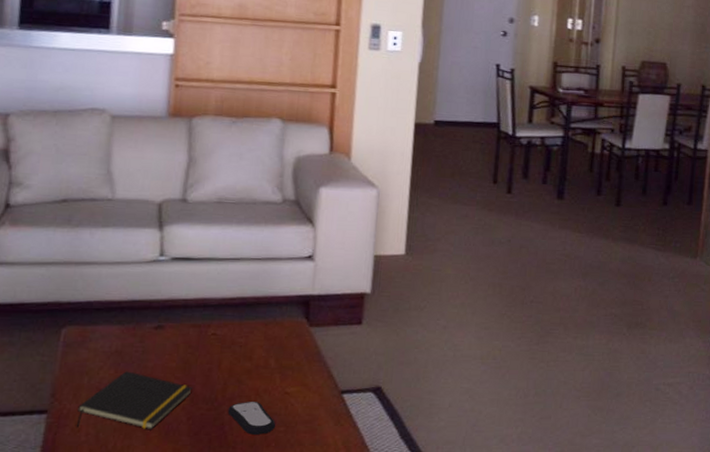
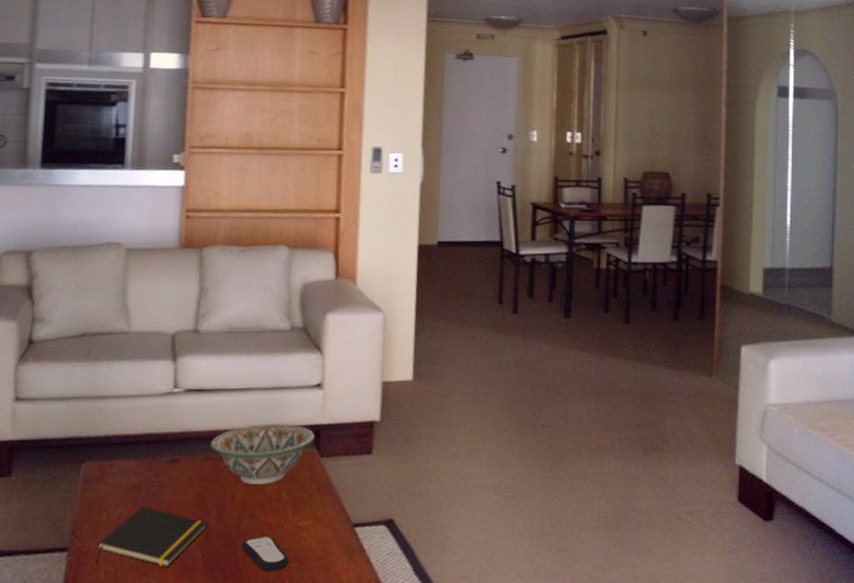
decorative bowl: none [197,293,305,352] -> present [210,424,315,484]

